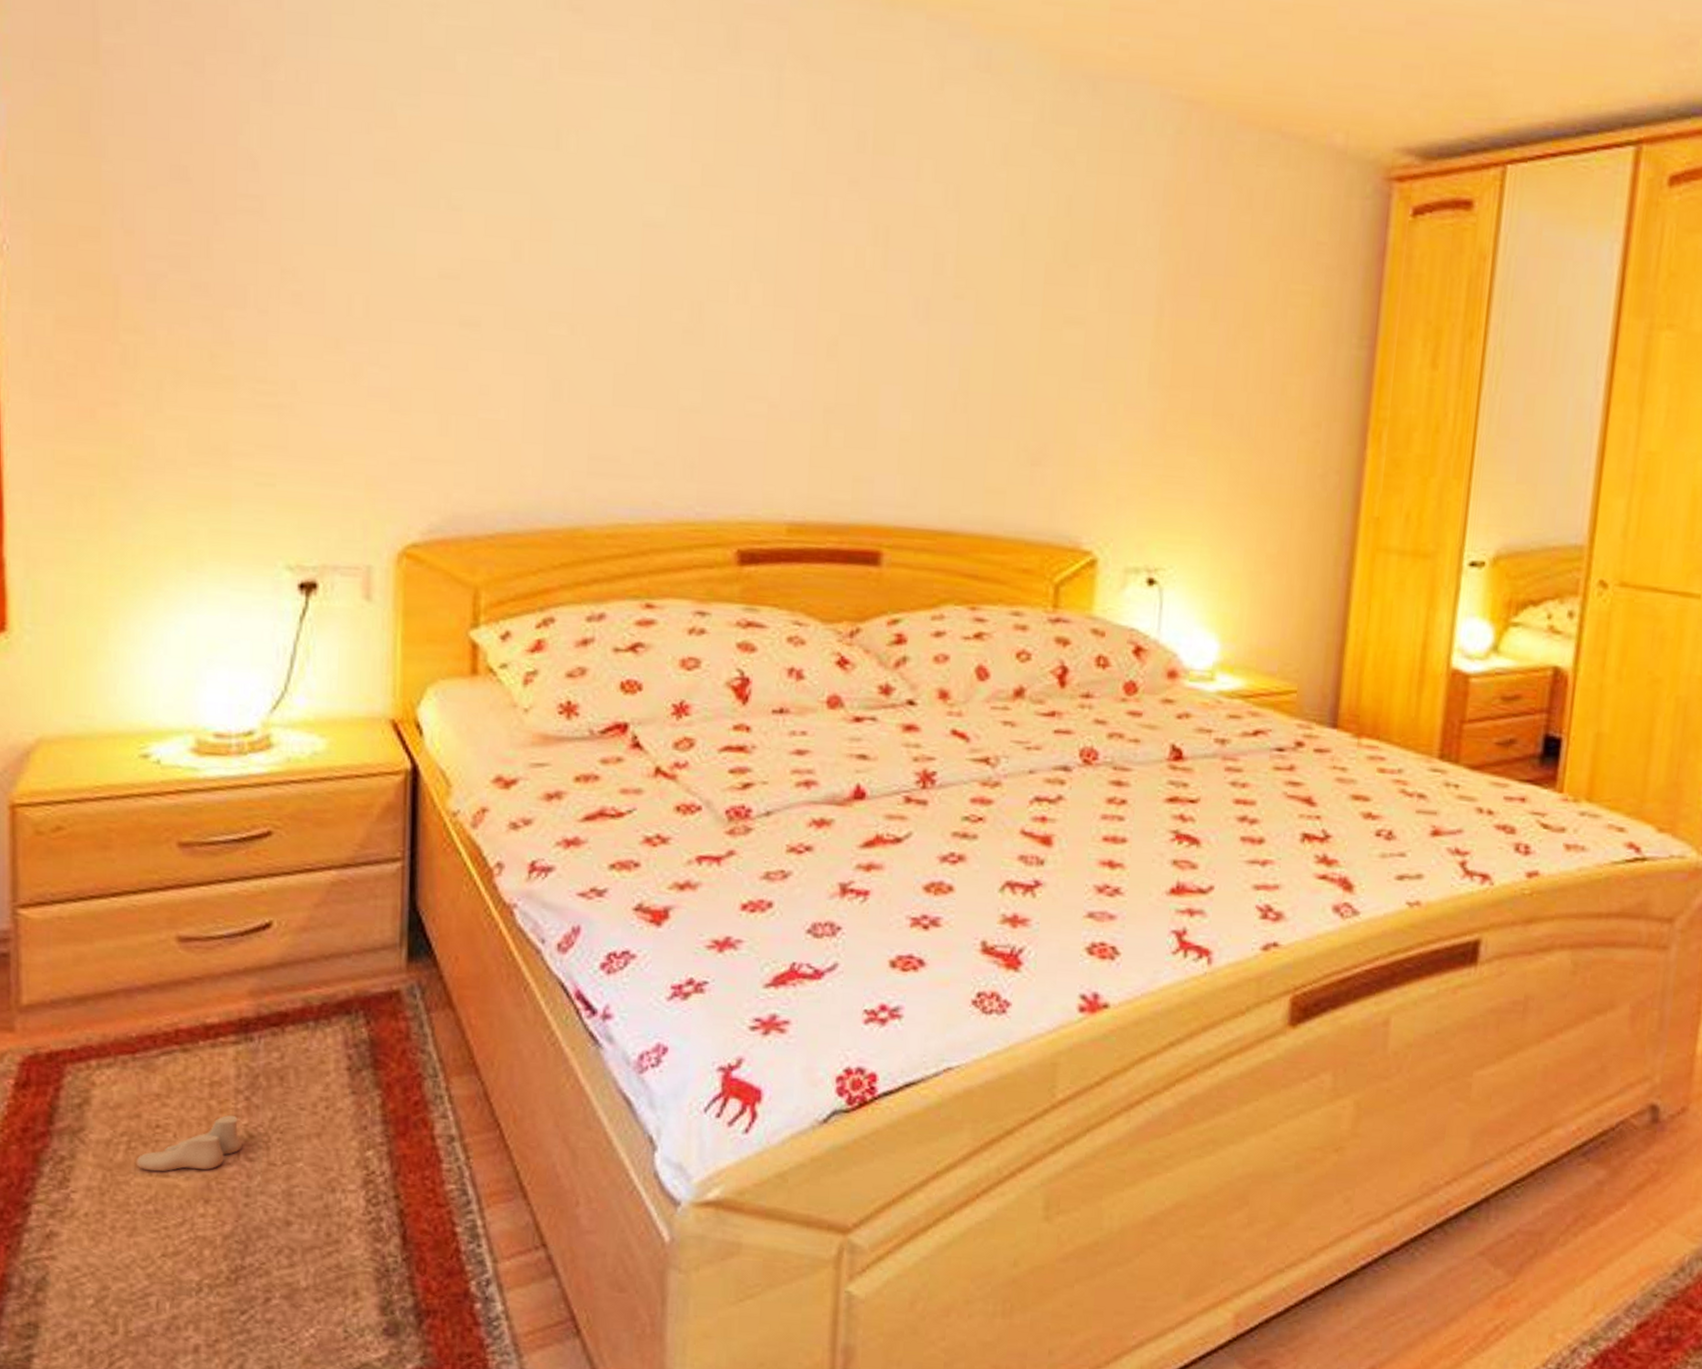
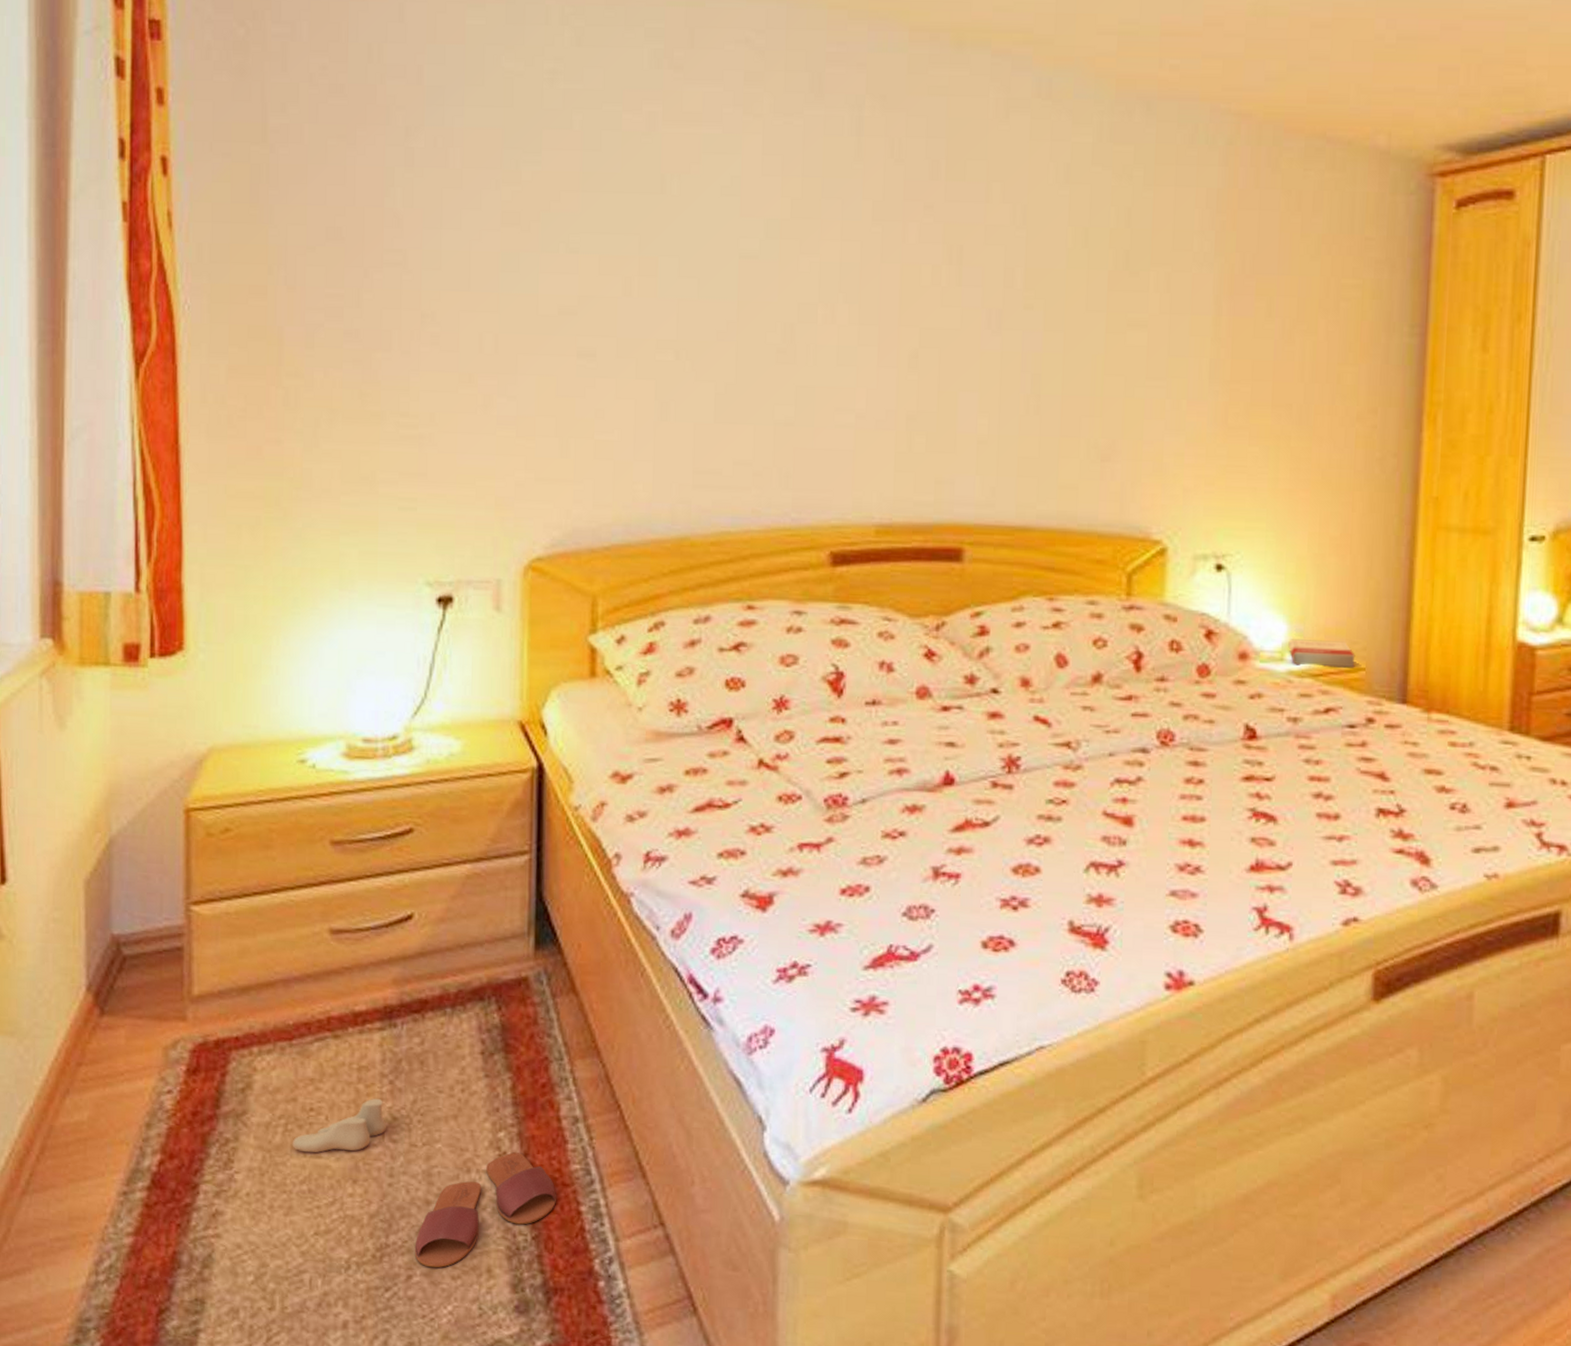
slippers: none [273,1172,429,1291] -> present [414,1152,556,1268]
book: none [1219,658,1287,689] -> present [1288,639,1355,667]

